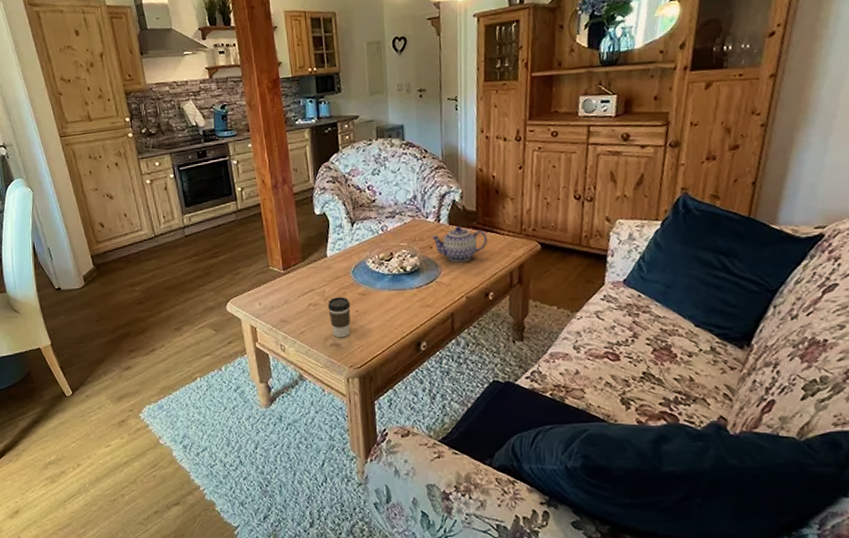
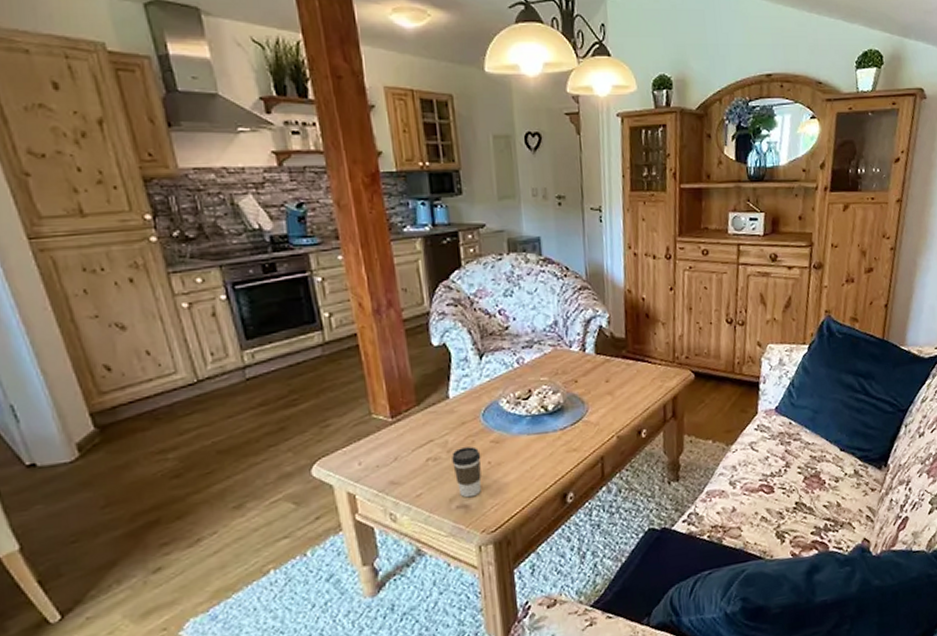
teapot: present [430,226,487,263] -> none [575,355,638,398]

